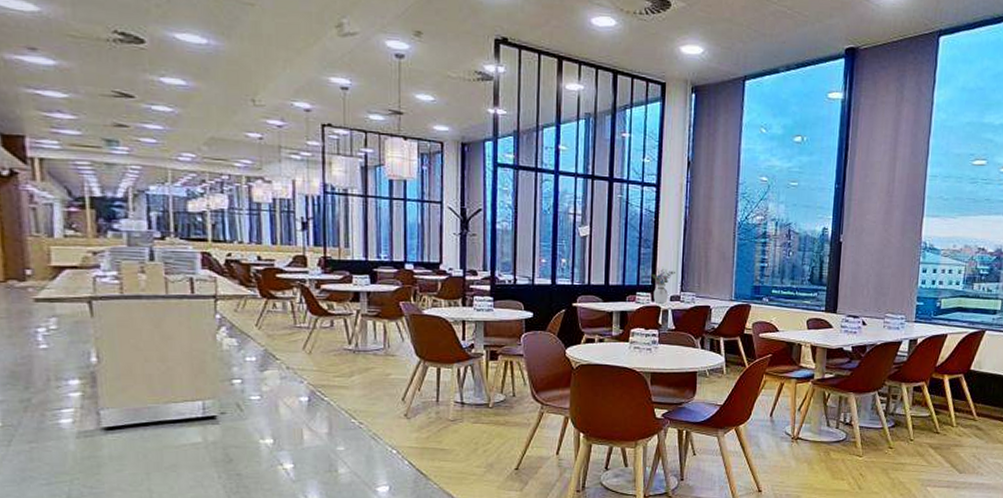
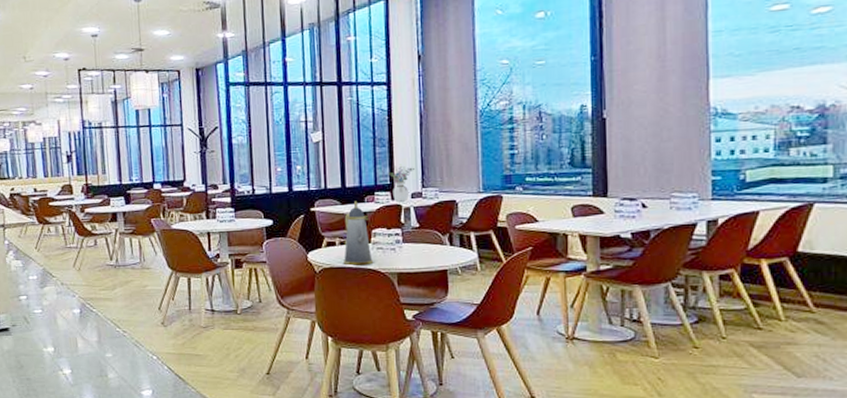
coffee pot: none [601,299,629,363] -> present [344,200,373,266]

